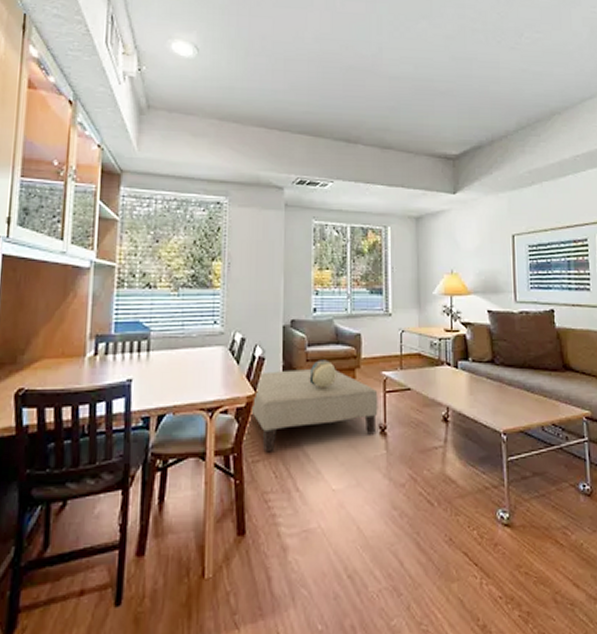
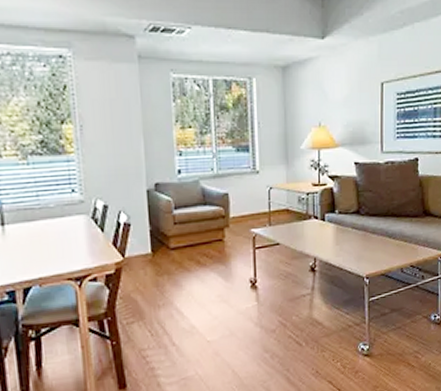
ottoman: present [249,369,378,451] -> none [119,231,249,313]
decorative sphere: present [309,359,336,387] -> none [178,221,205,249]

